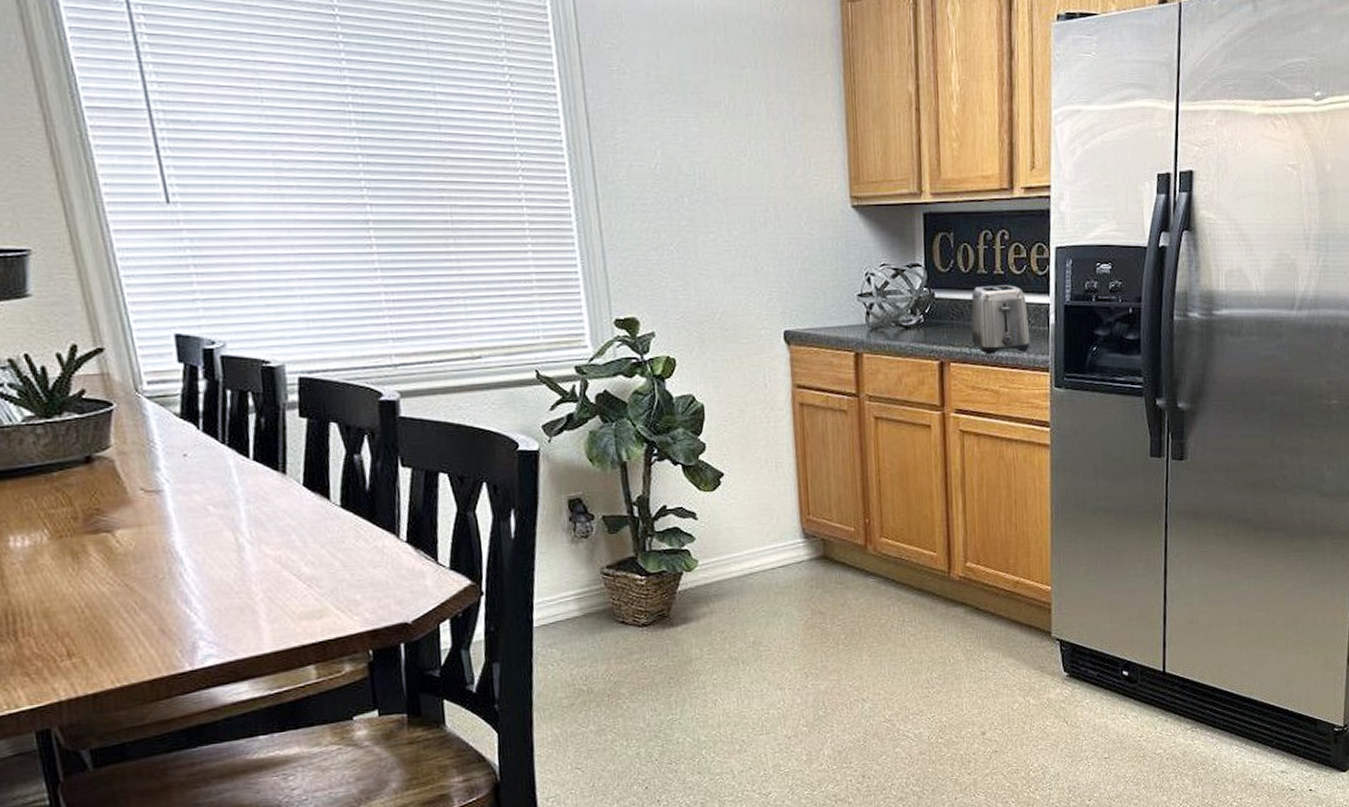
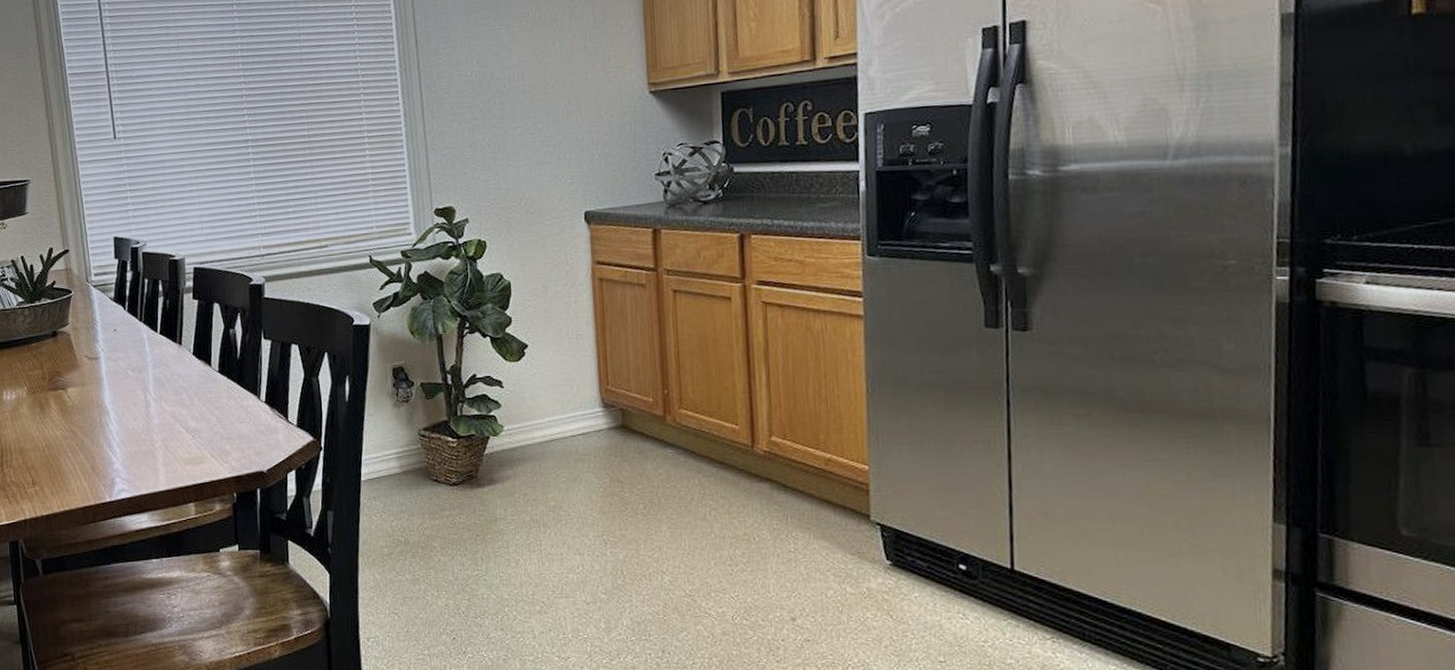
toaster: present [971,285,1030,355] -> none [772,154,838,225]

